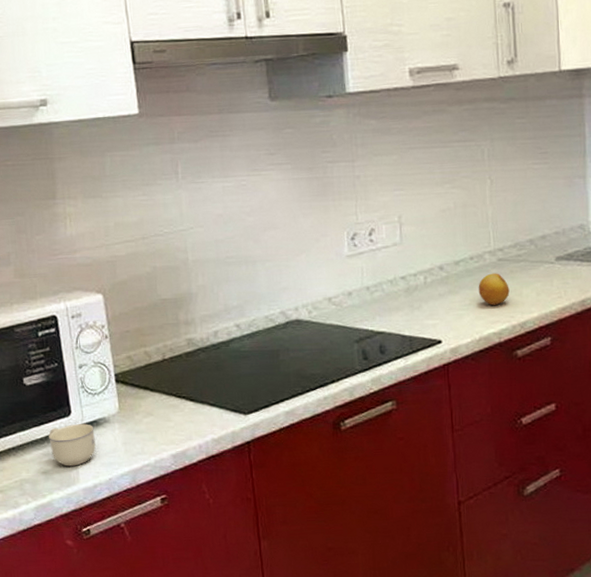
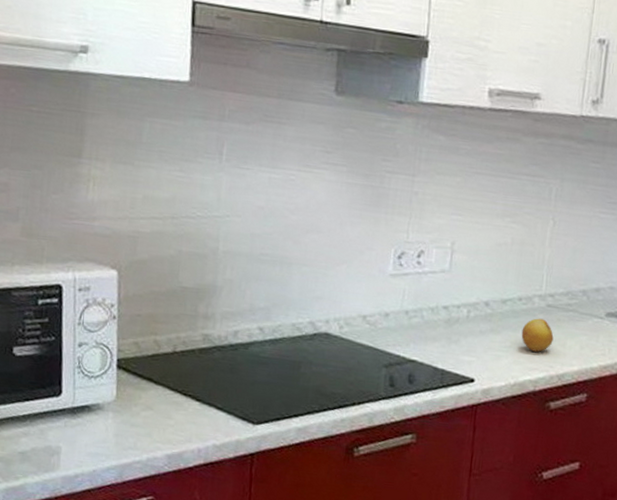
cup: present [48,424,96,467] -> none [32,405,85,451]

